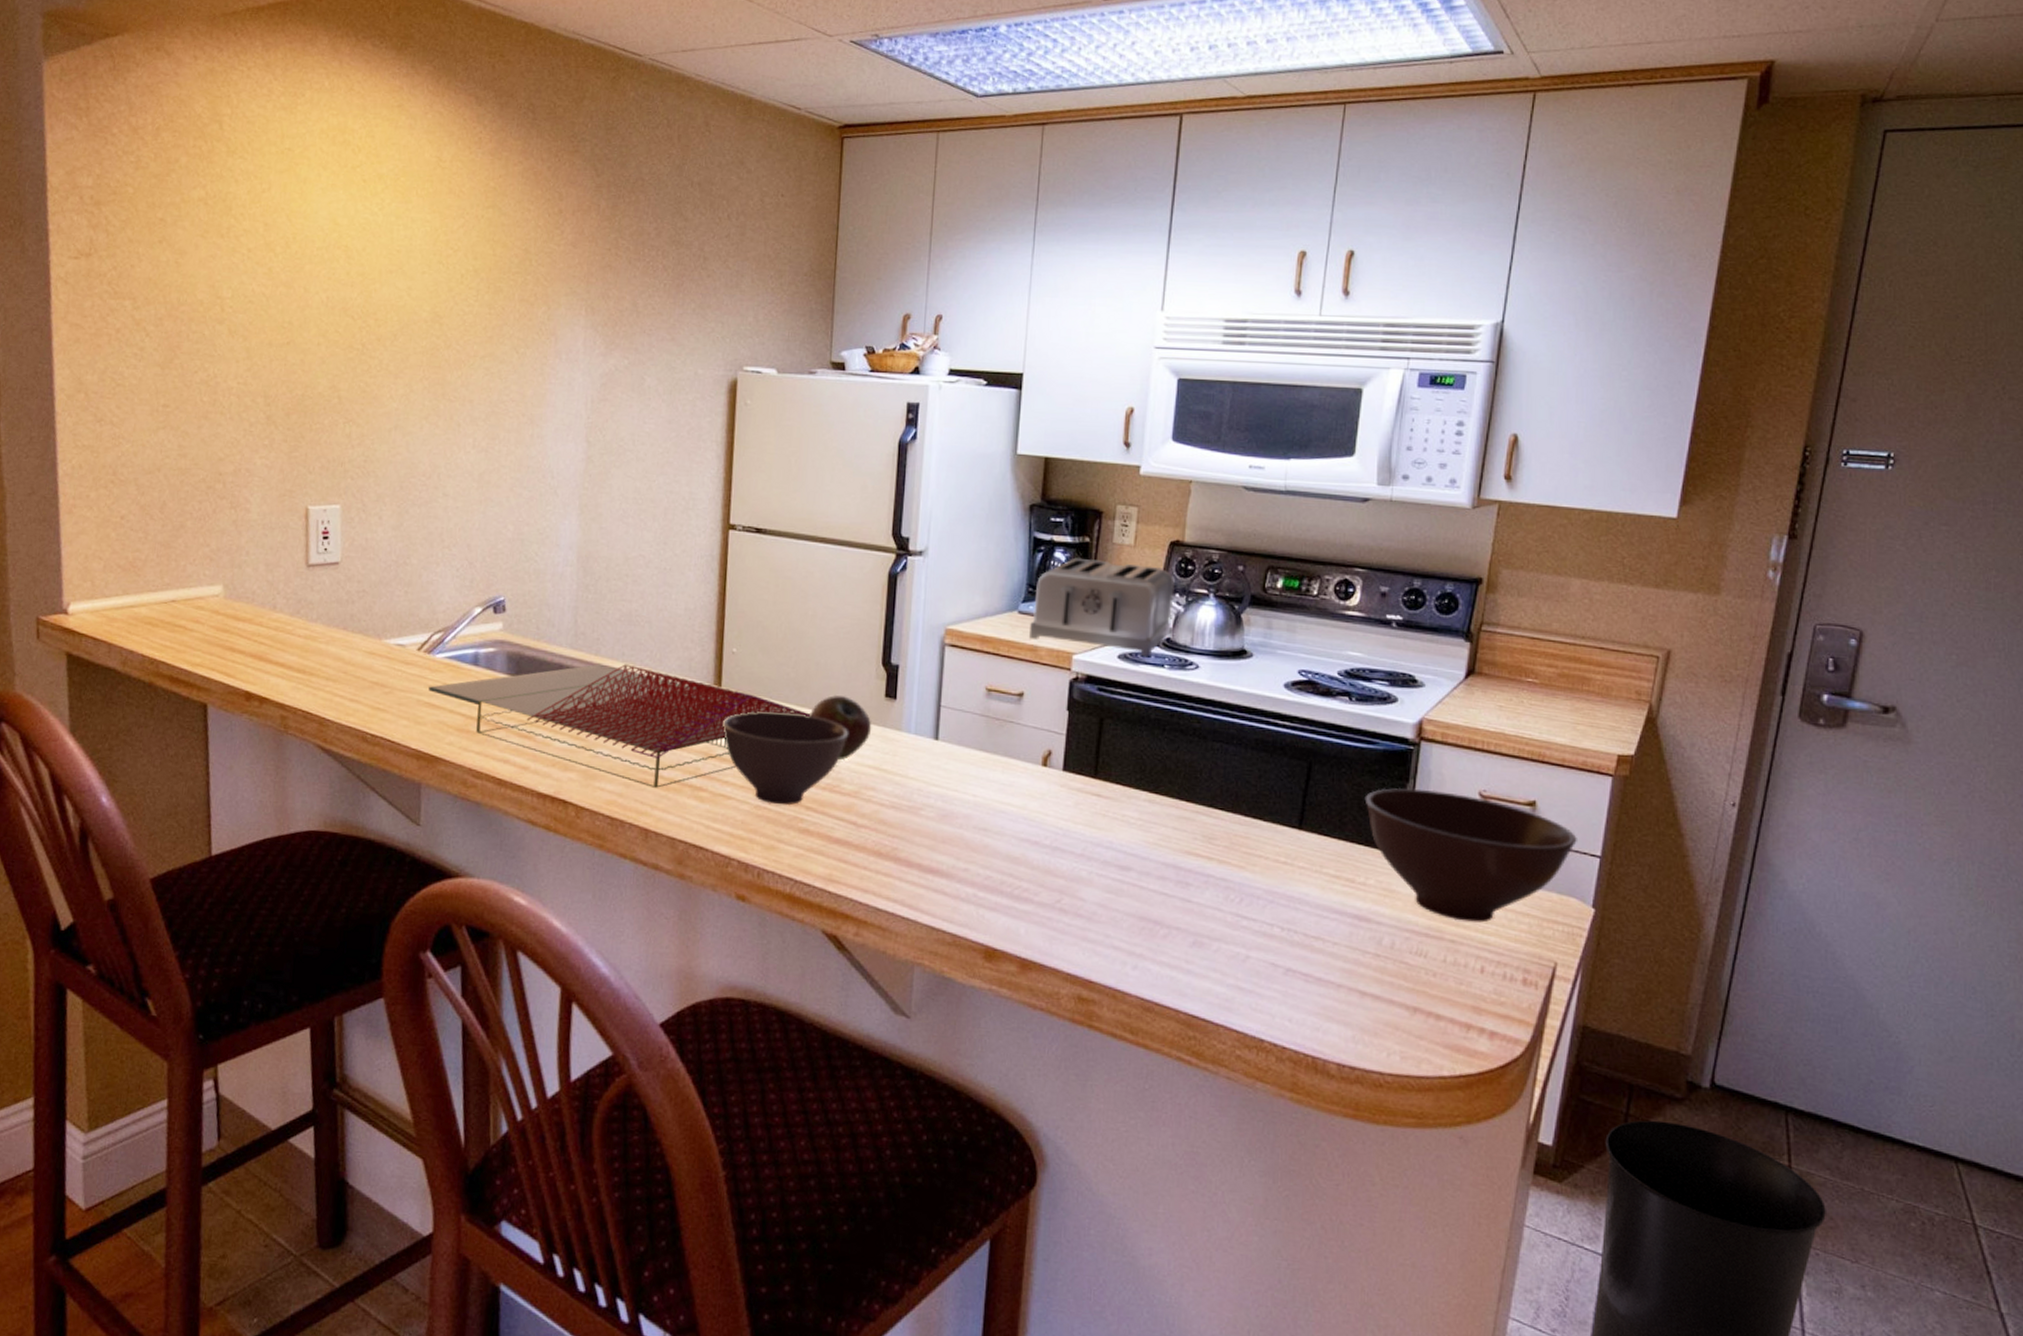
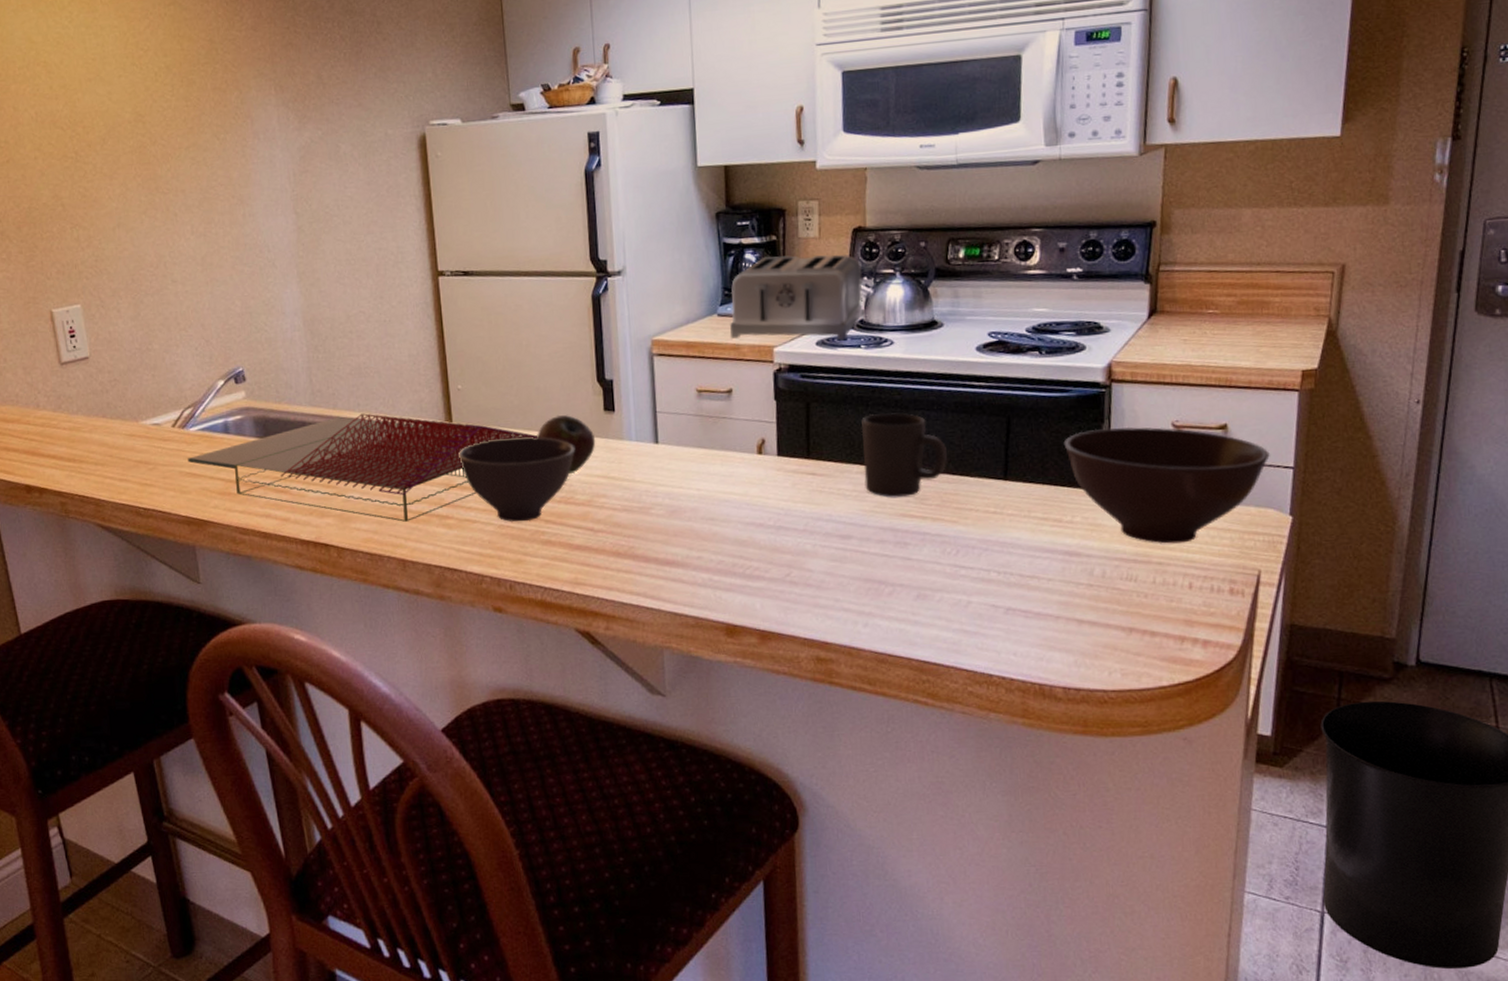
mug: none [1151,740,1242,833] -> present [861,412,947,497]

